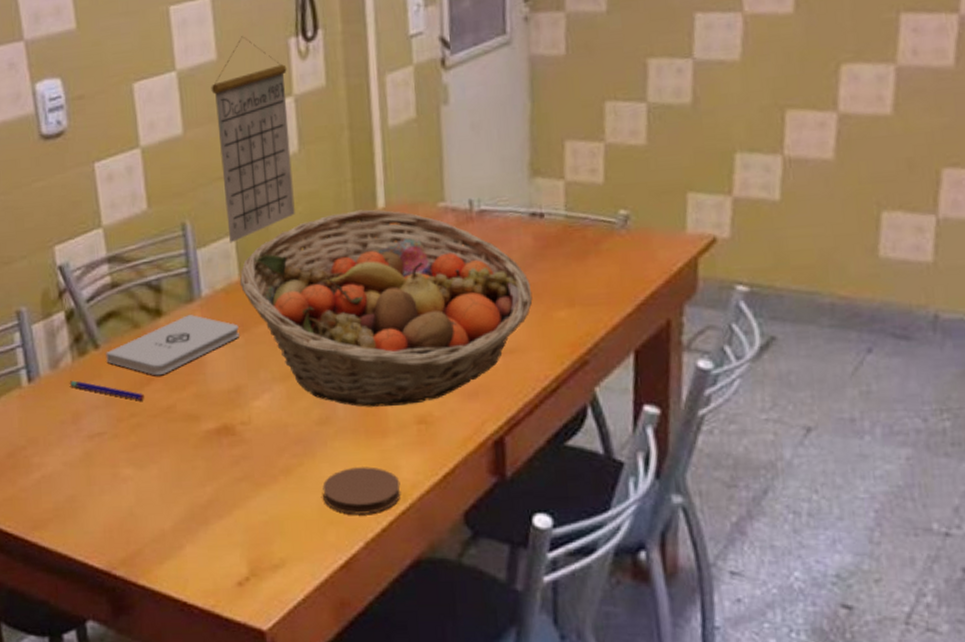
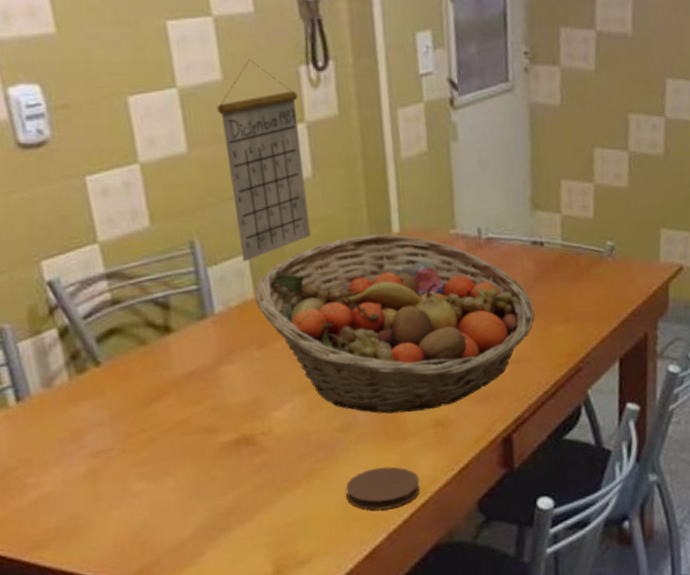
pen: present [69,380,144,401] -> none [66,398,155,416]
notepad: present [106,314,239,376] -> none [108,330,257,391]

